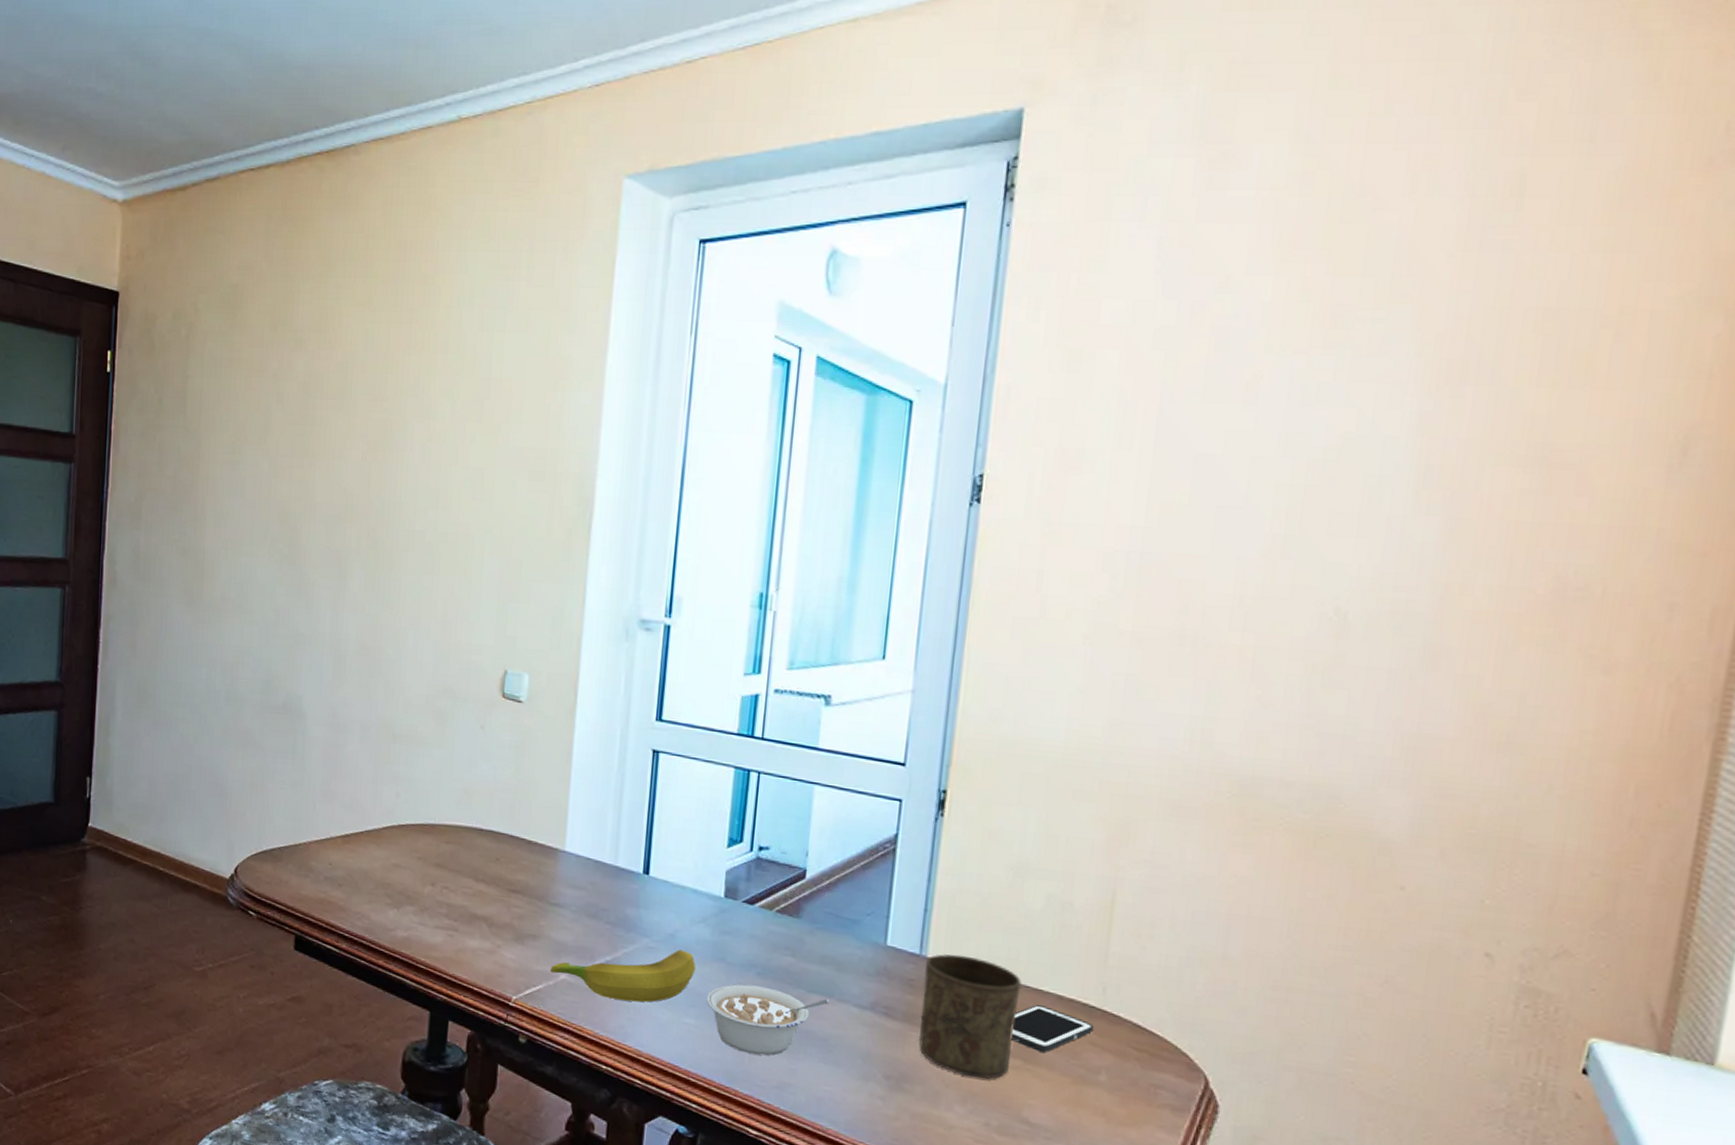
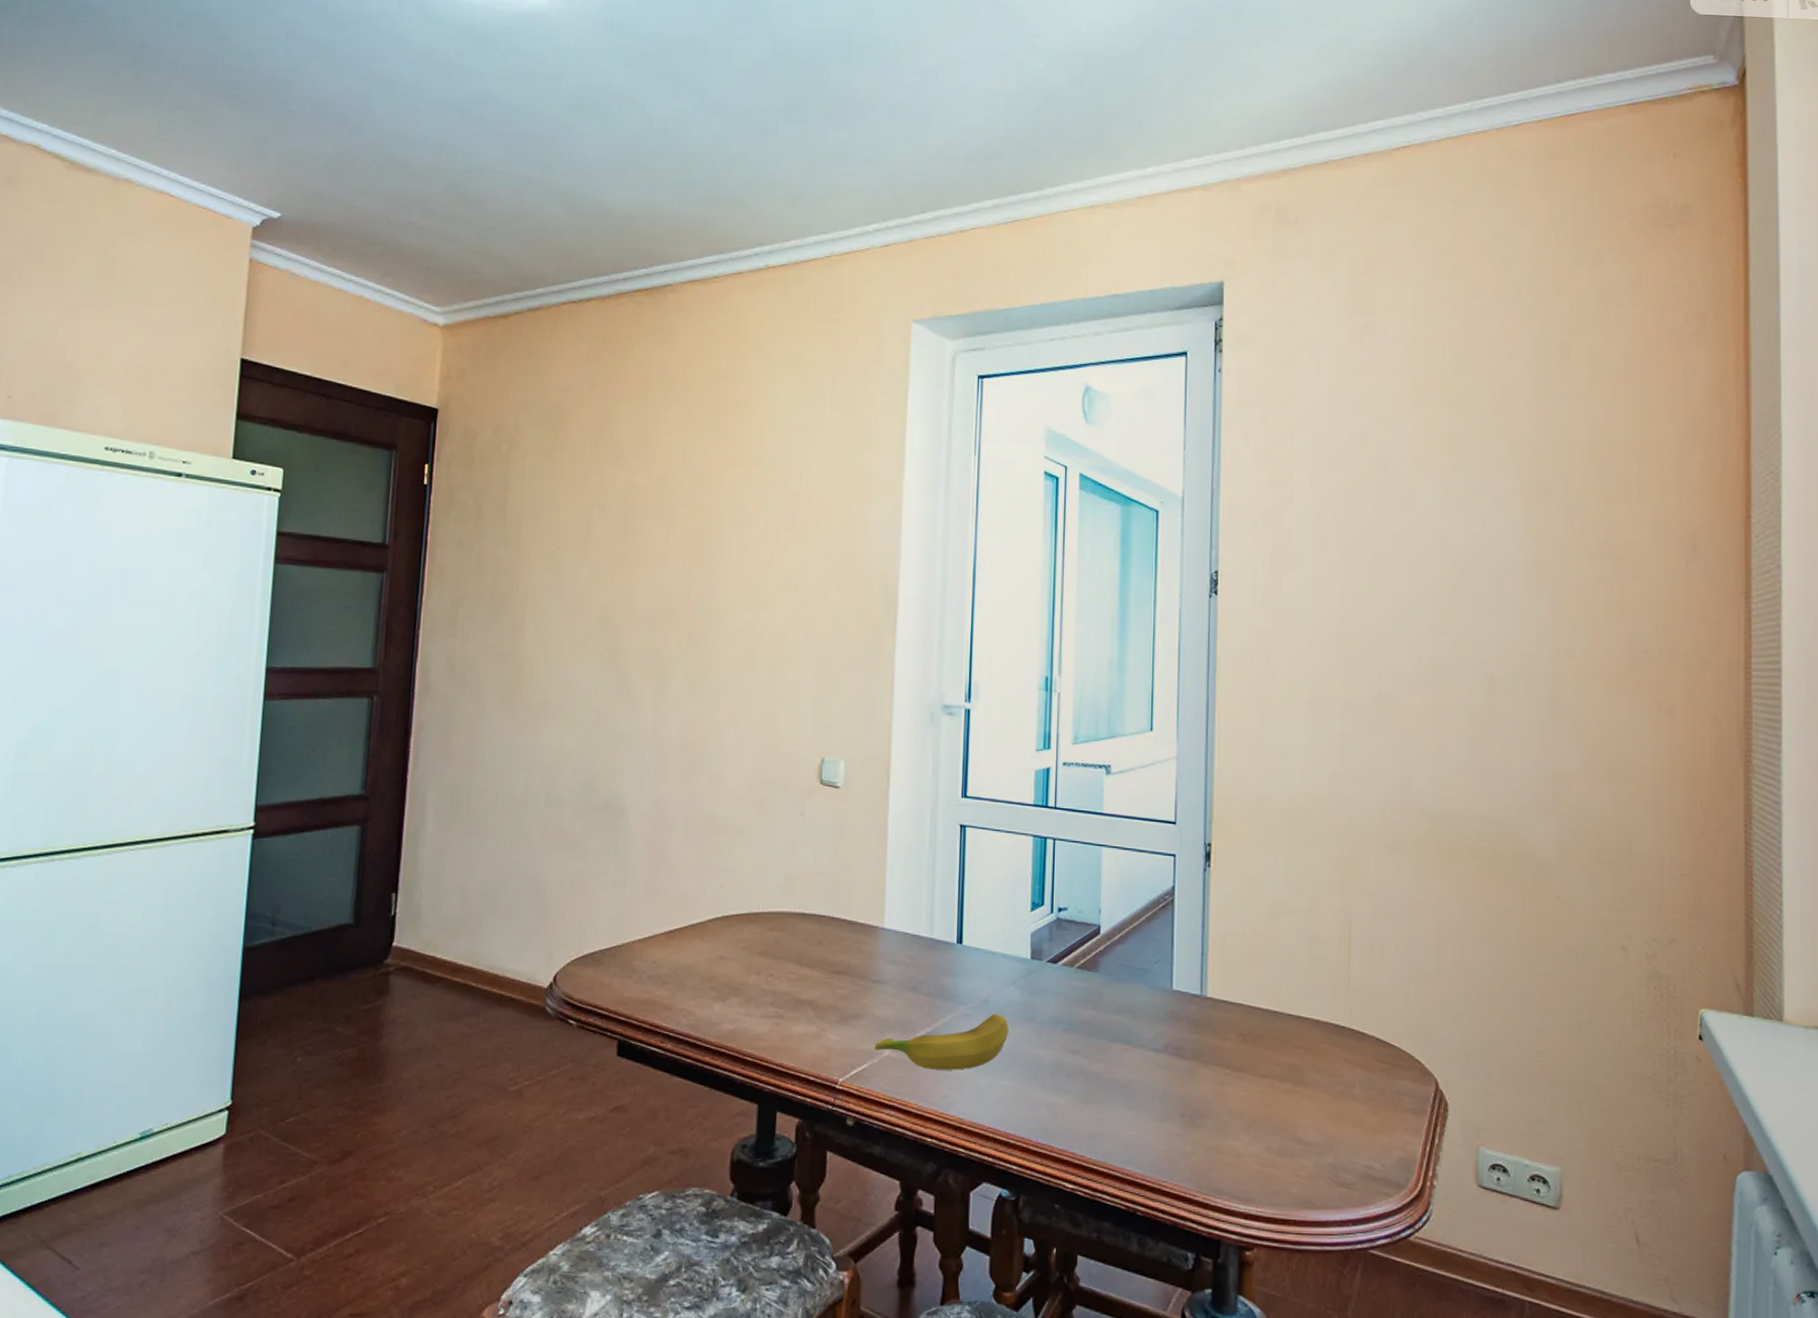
legume: present [706,984,830,1056] -> none [1020,1041,1128,1108]
cup: present [918,954,1022,1079] -> none [1205,992,1285,1106]
cell phone: present [1011,1005,1093,1052] -> none [1282,1031,1345,1074]

